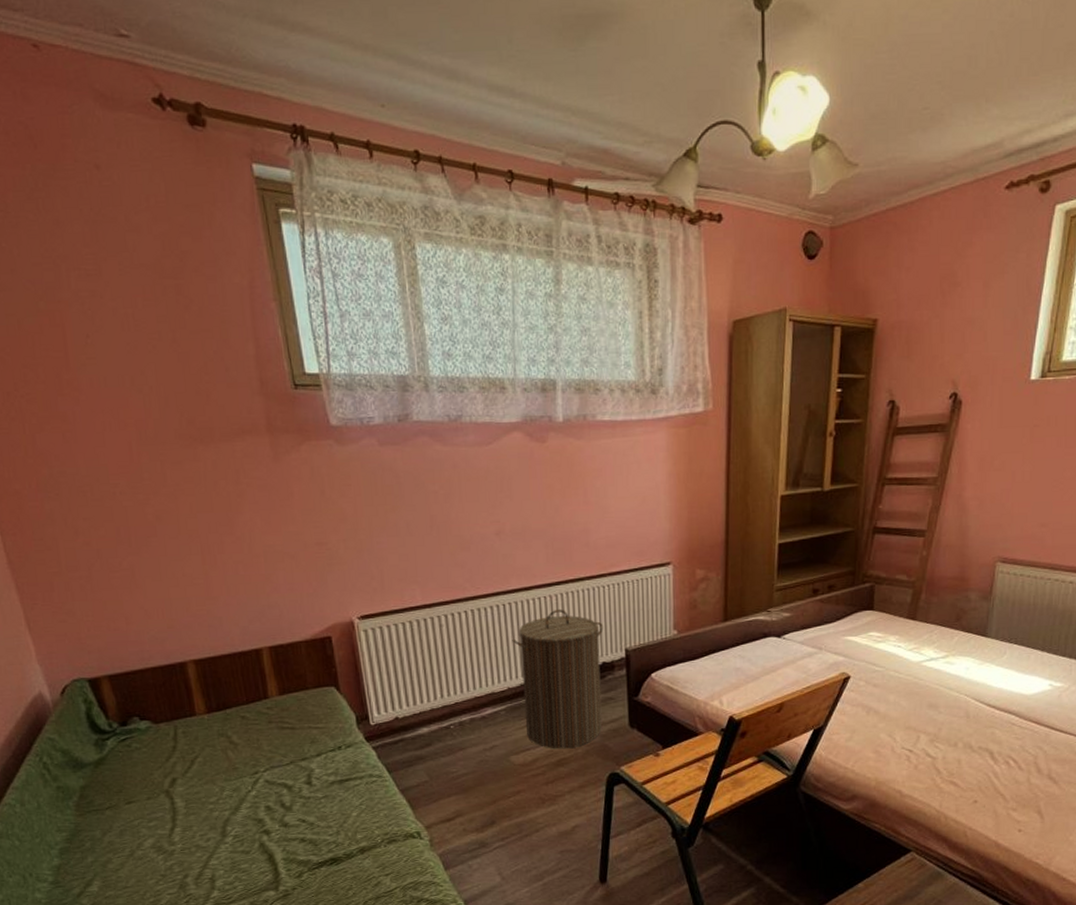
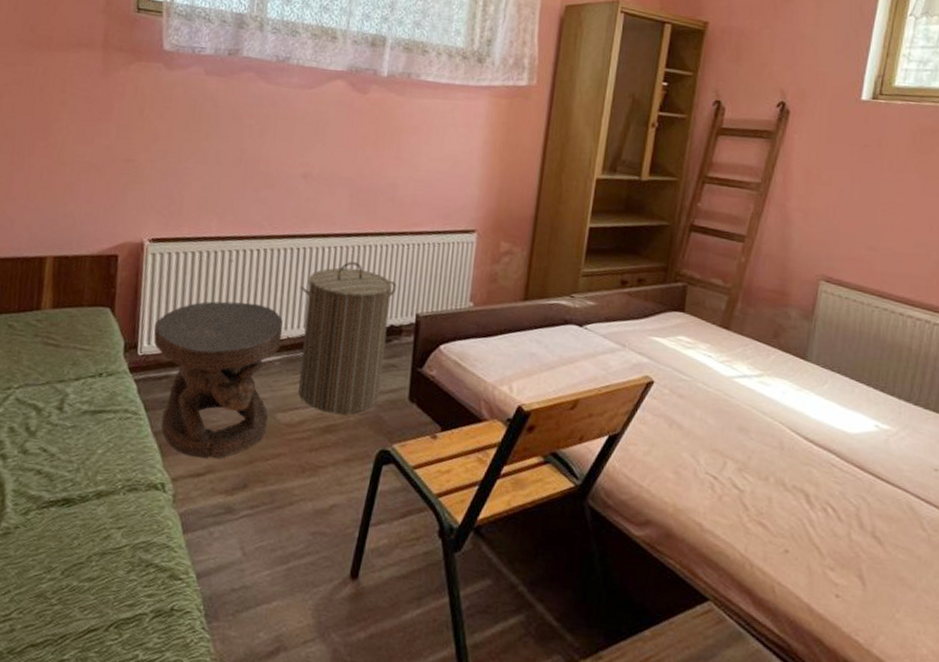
carved stool: none [380,661,504,806] -> present [153,301,283,459]

